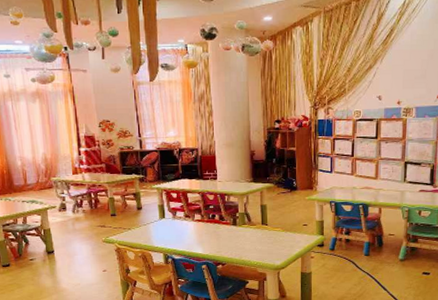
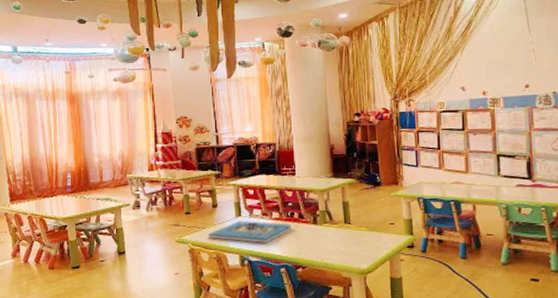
architectural model: none [133,222,213,243] -> present [207,220,292,243]

